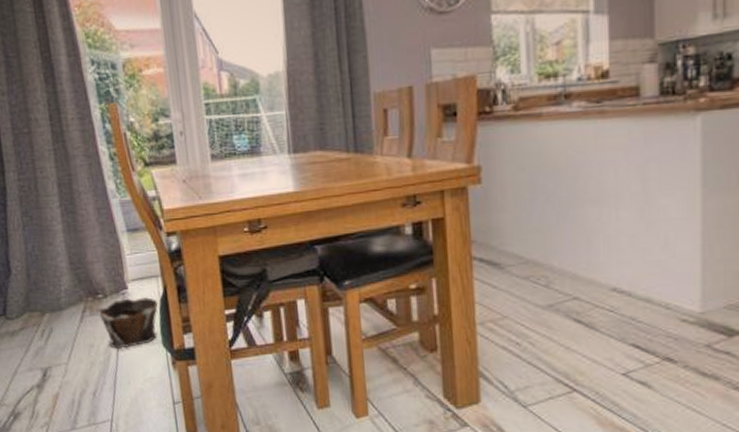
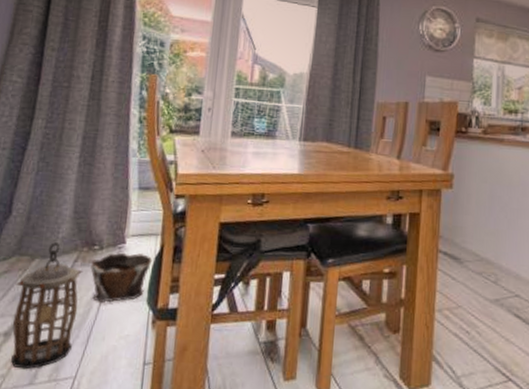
lantern: none [33,296,102,417] -> present [11,242,84,370]

